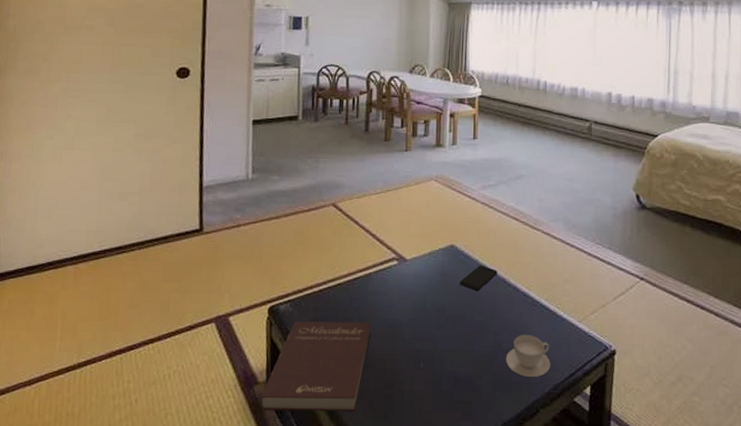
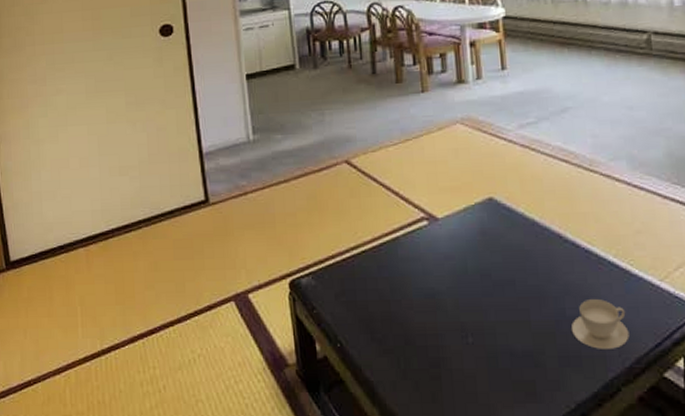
book: present [259,321,371,412] -> none [291,292,407,395]
mobile phone: present [459,266,498,290] -> none [504,220,550,250]

